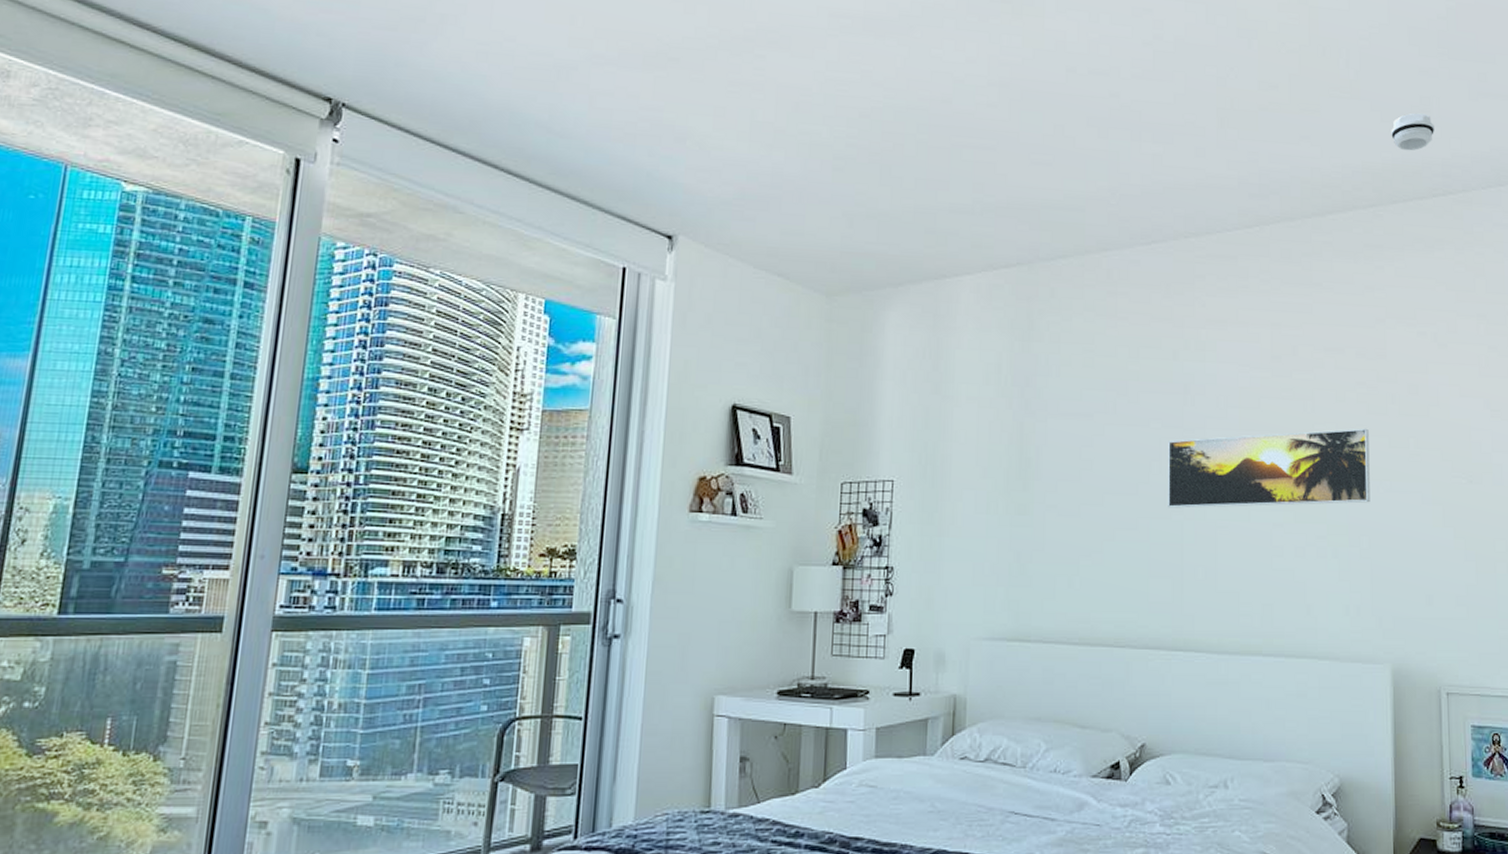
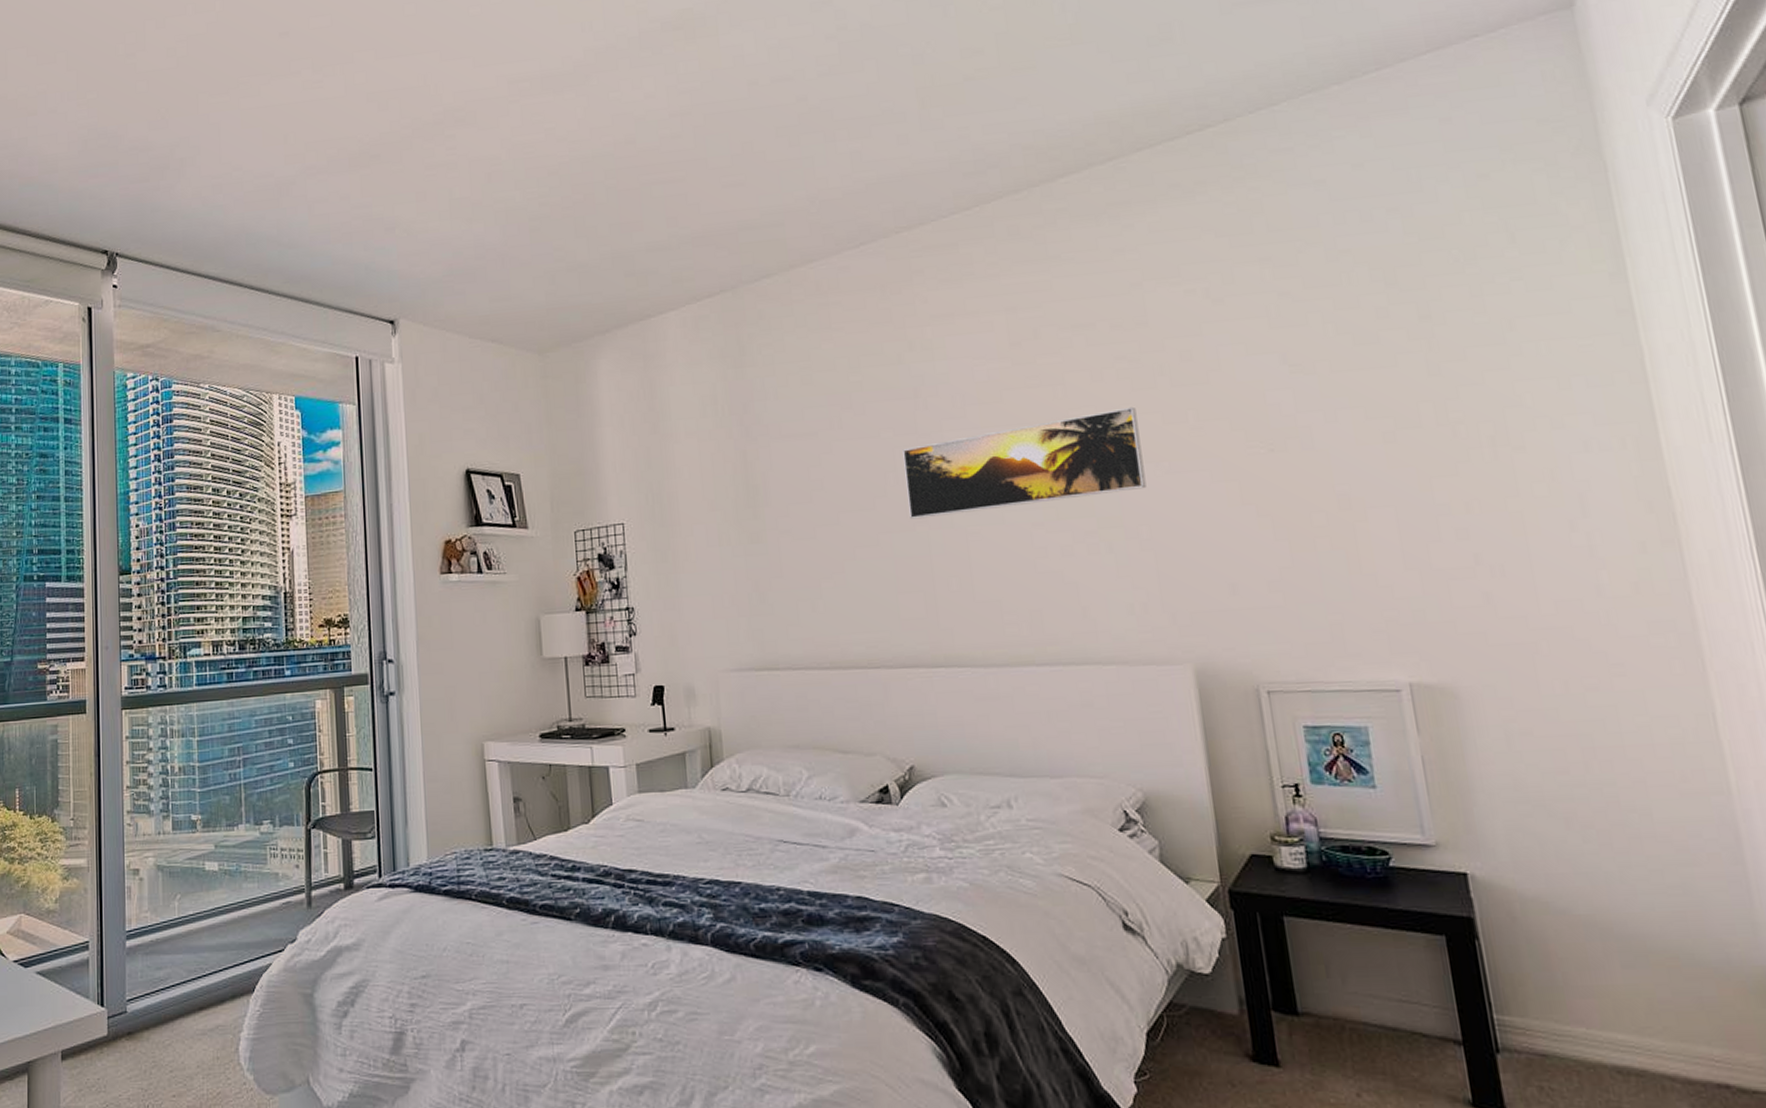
smoke detector: present [1391,113,1434,151] -> none [1125,42,1180,90]

